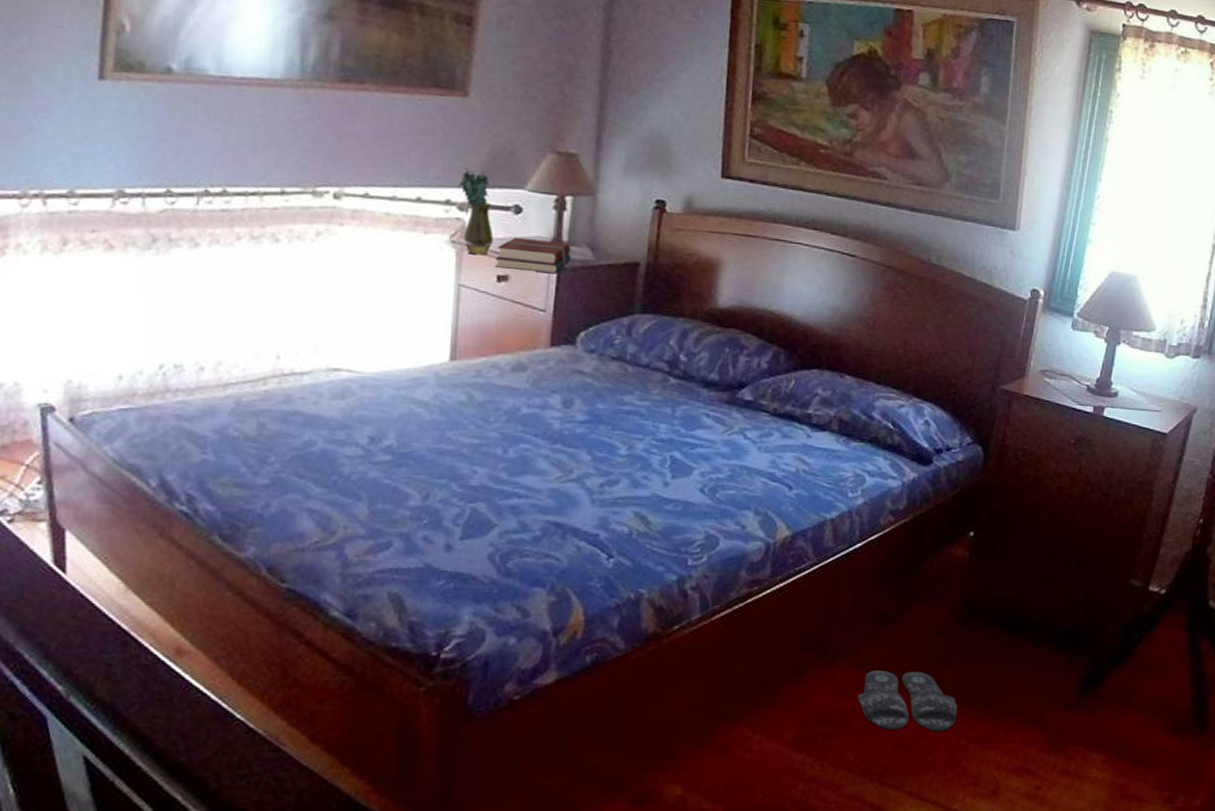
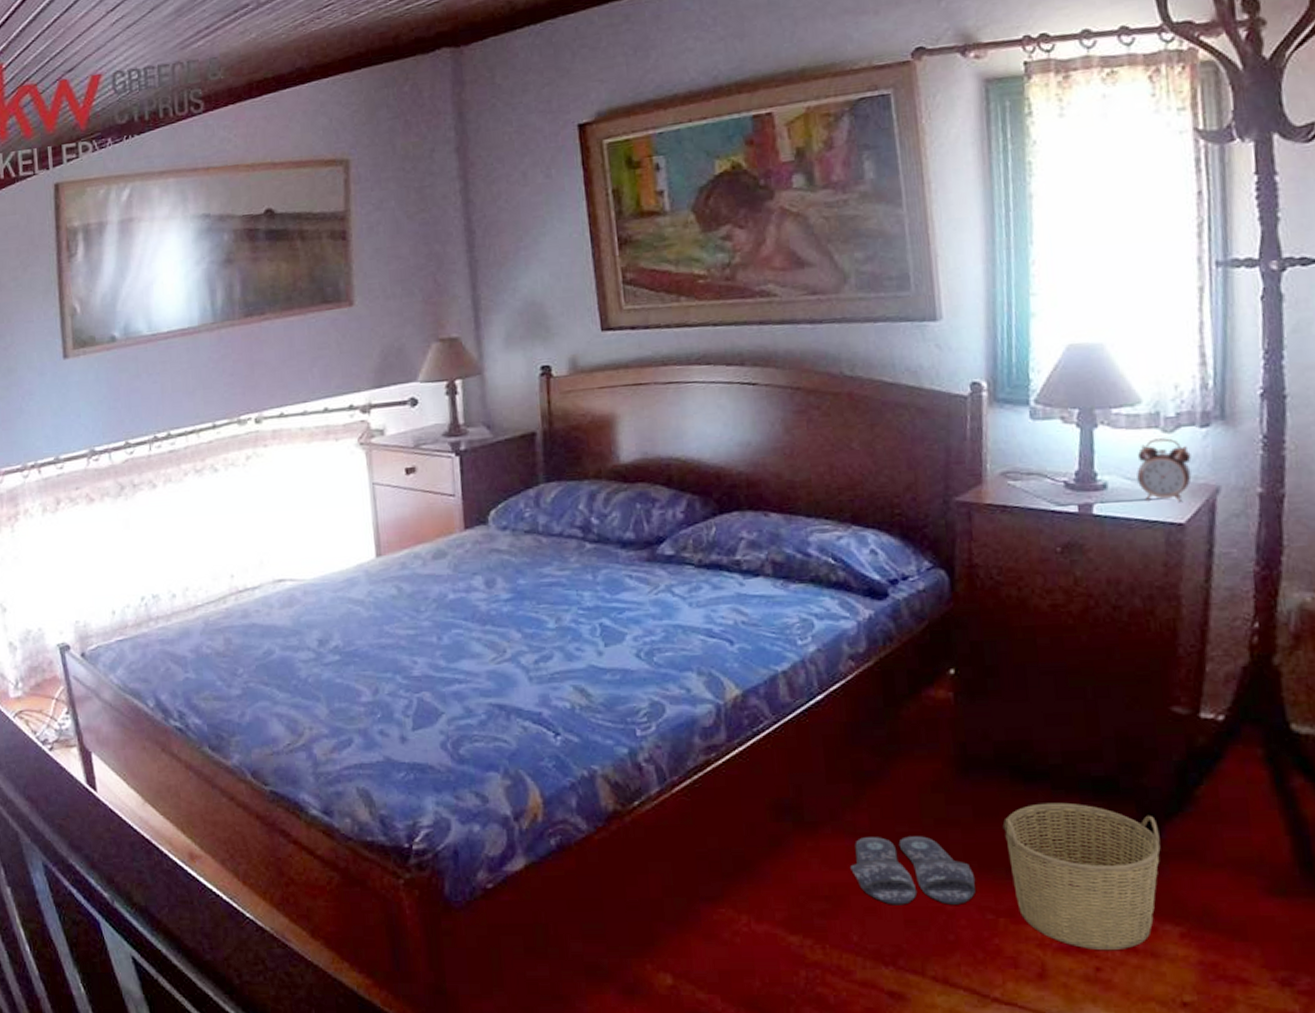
vase: present [458,168,494,255] -> none [358,372,397,453]
books: present [494,237,572,274] -> none [400,425,470,462]
basket: none [986,650,1103,773] -> present [1002,802,1161,951]
alarm clock: none [1140,361,1182,415] -> present [1137,438,1192,501]

